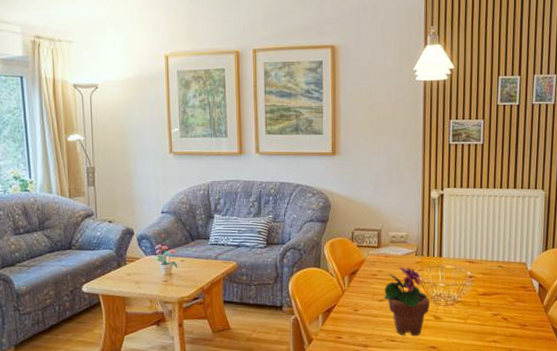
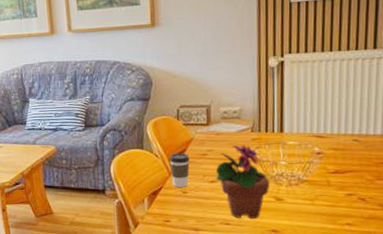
coffee cup: none [343,273,361,305] -> present [169,153,190,187]

